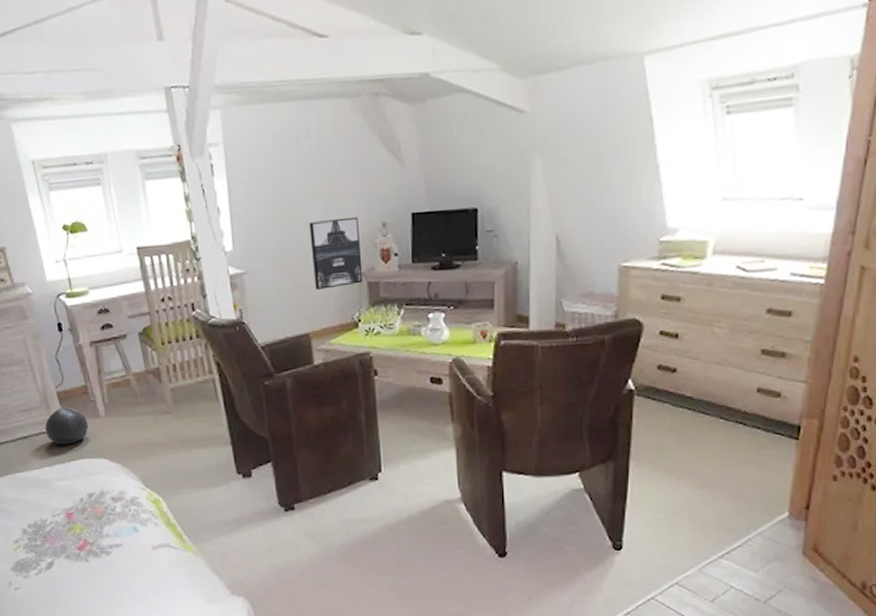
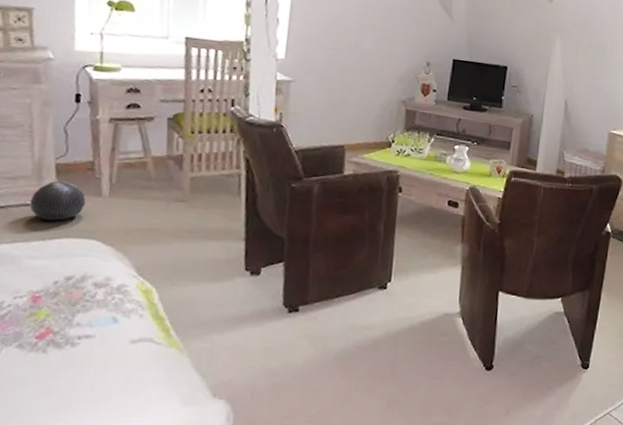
wall art: present [309,216,363,290] -> none [357,48,407,110]

